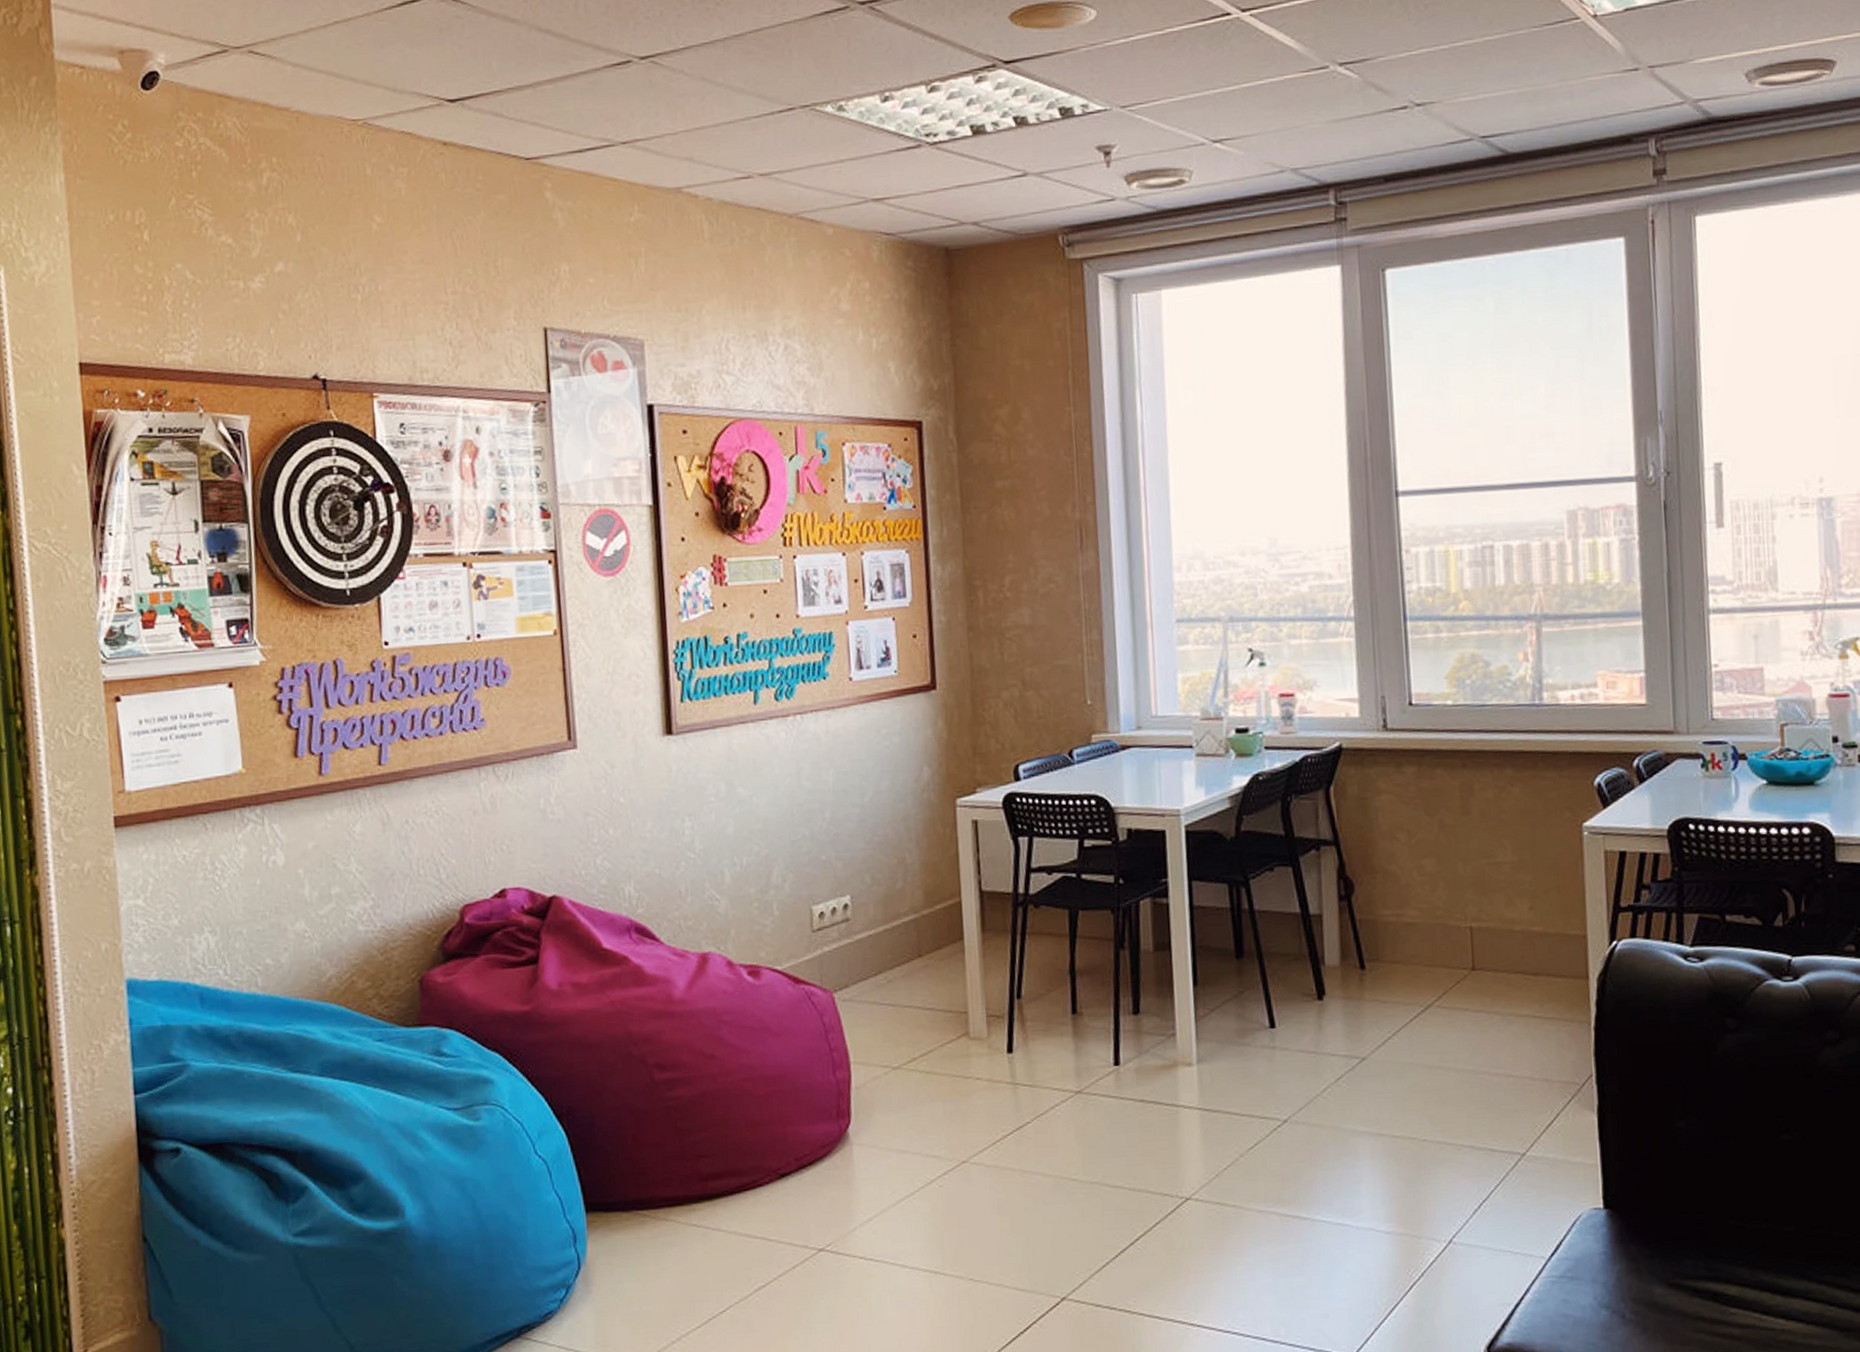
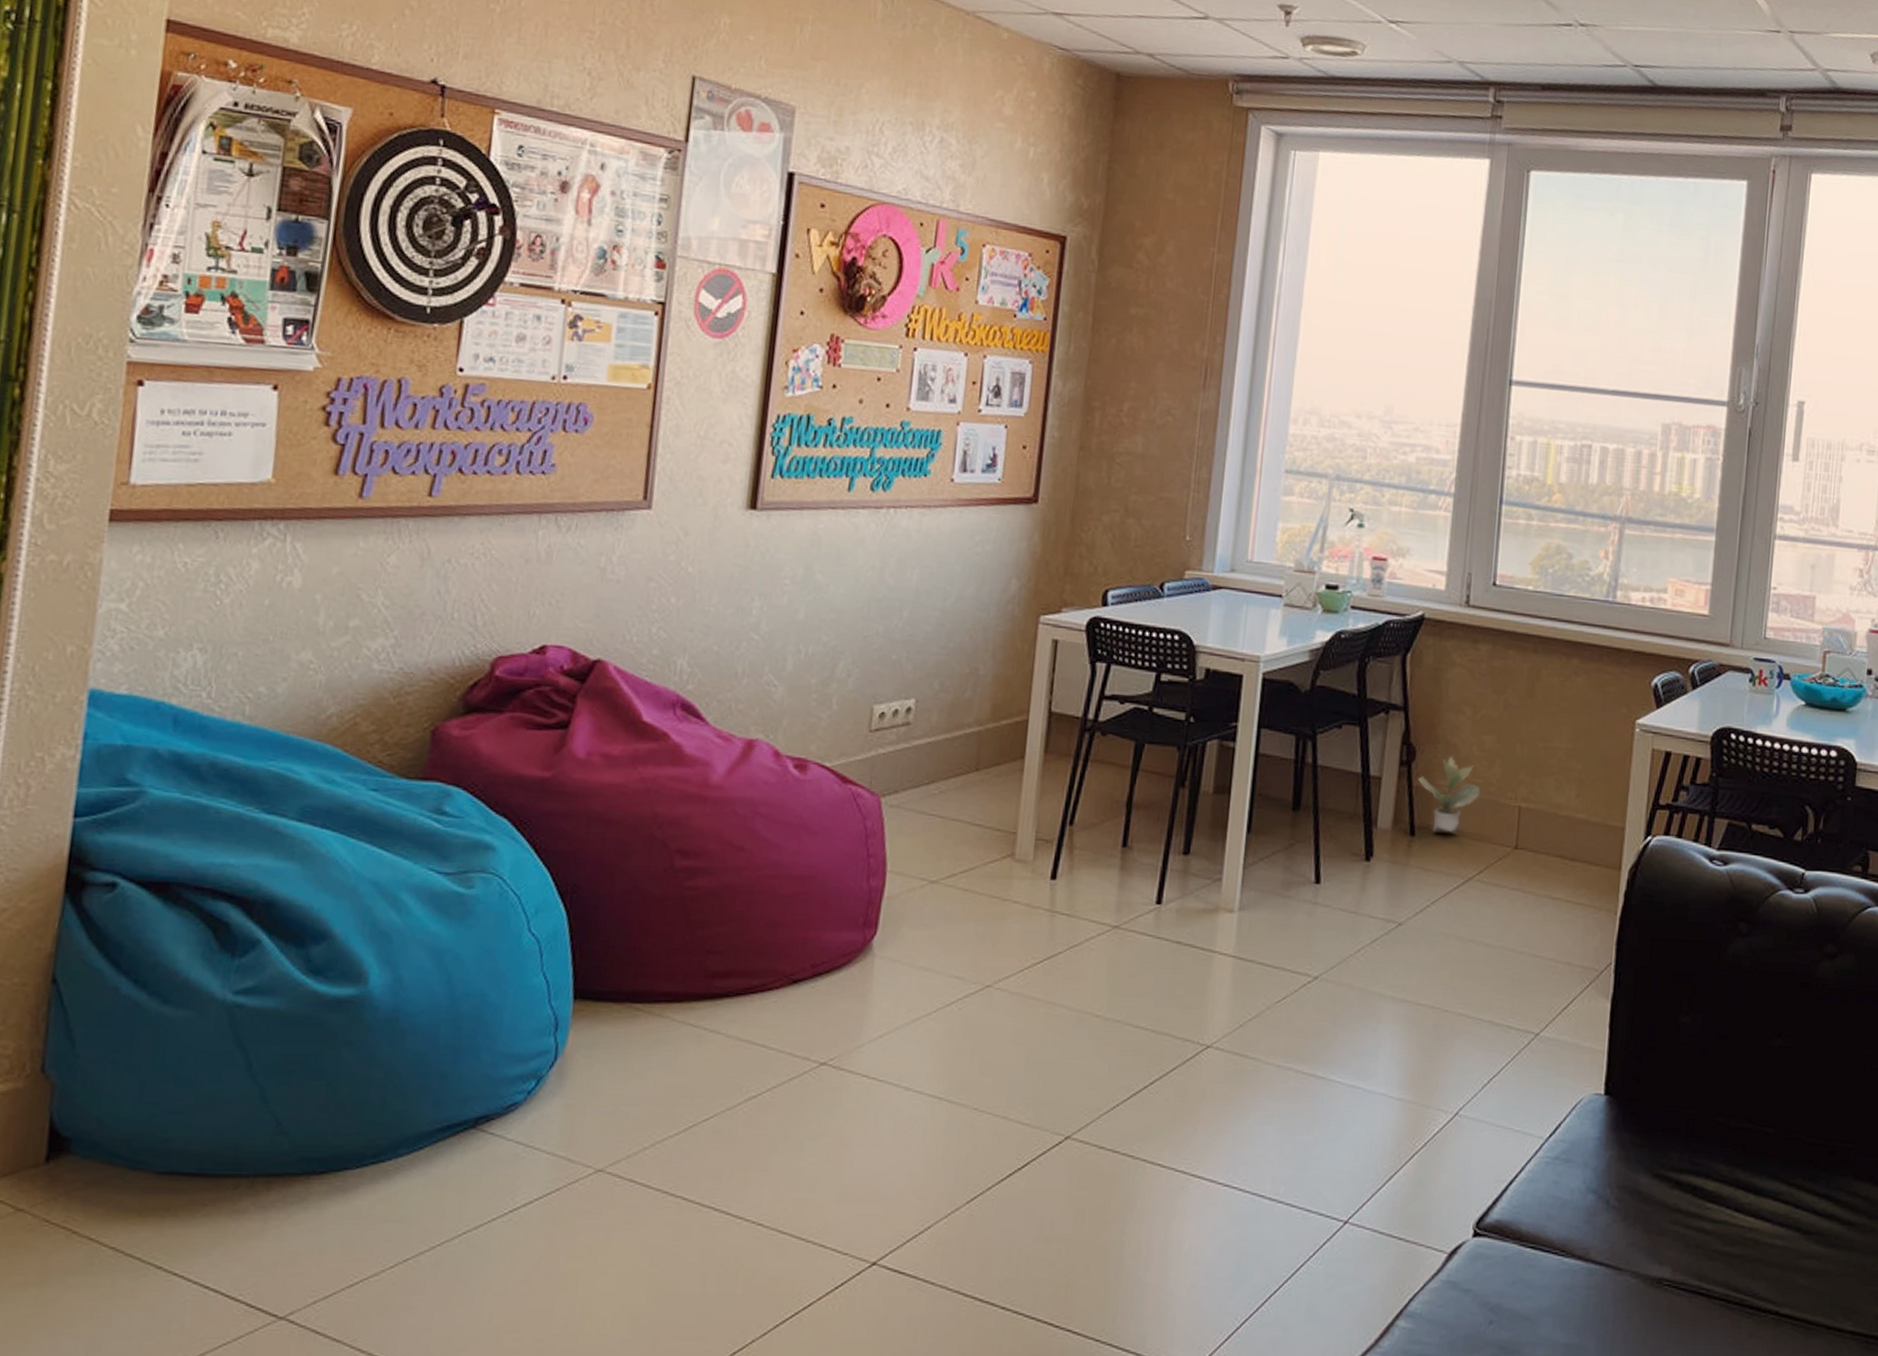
potted plant: none [1359,884,1427,963] -> present [1417,756,1481,834]

